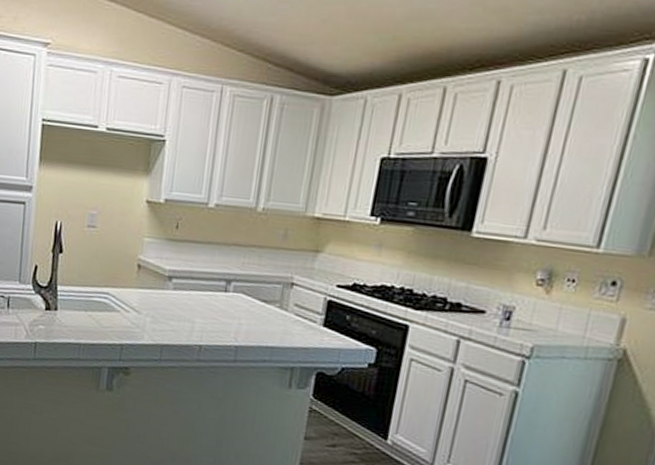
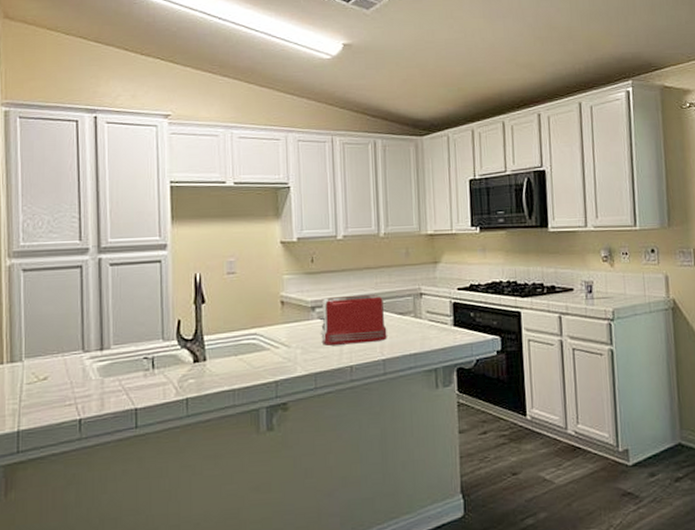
toaster: none [173,269,248,327] -> present [319,295,387,345]

